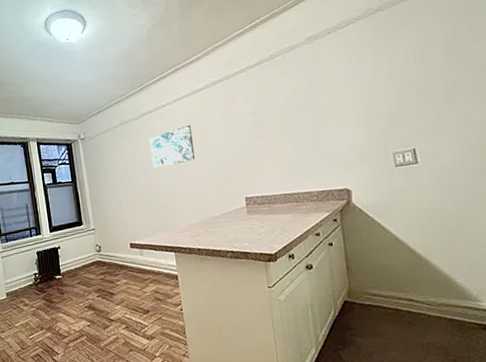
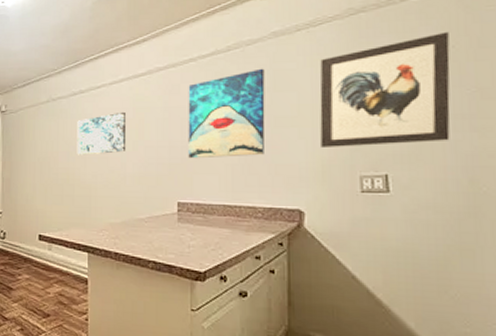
wall art: none [241,71,313,158] -> present [188,68,265,159]
wall art: none [350,19,462,133] -> present [319,31,451,147]

